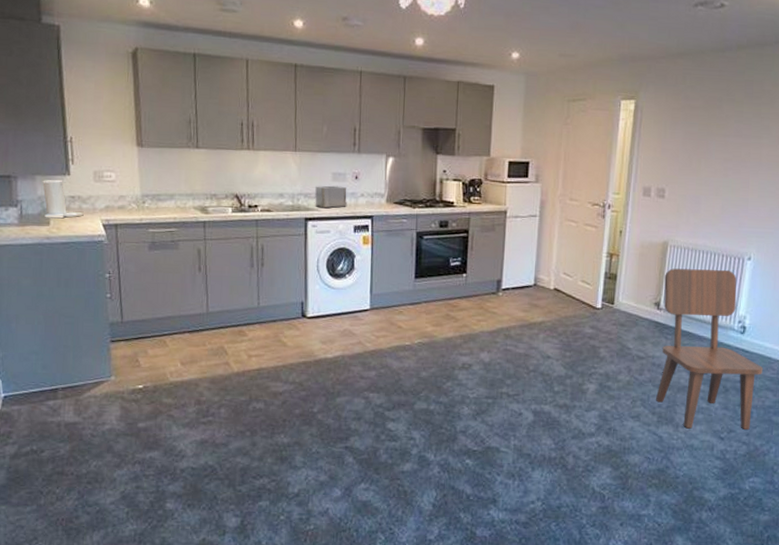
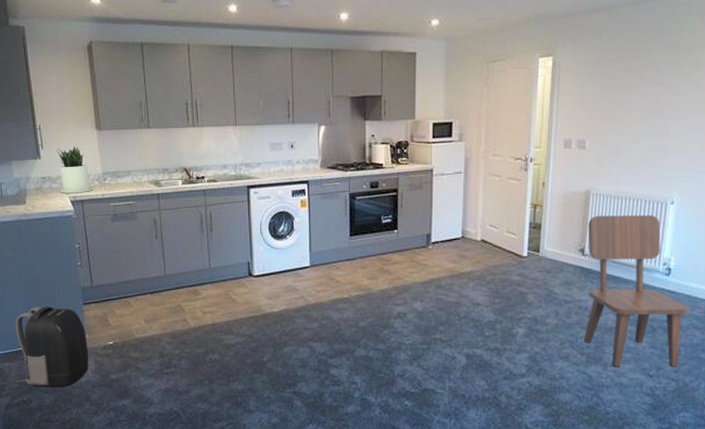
backpack: none [25,342,114,436] -> present [15,306,88,387]
paper towel: present [42,180,84,219] -> none [18,164,54,198]
planter: none [88,163,130,217] -> present [56,146,93,193]
toaster: present [315,185,347,209] -> none [255,155,284,176]

